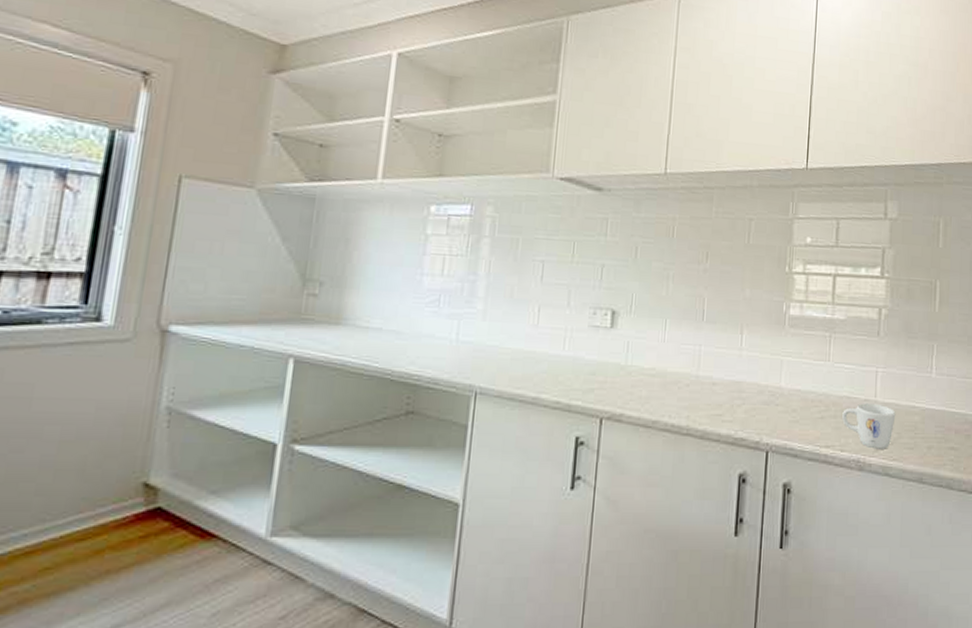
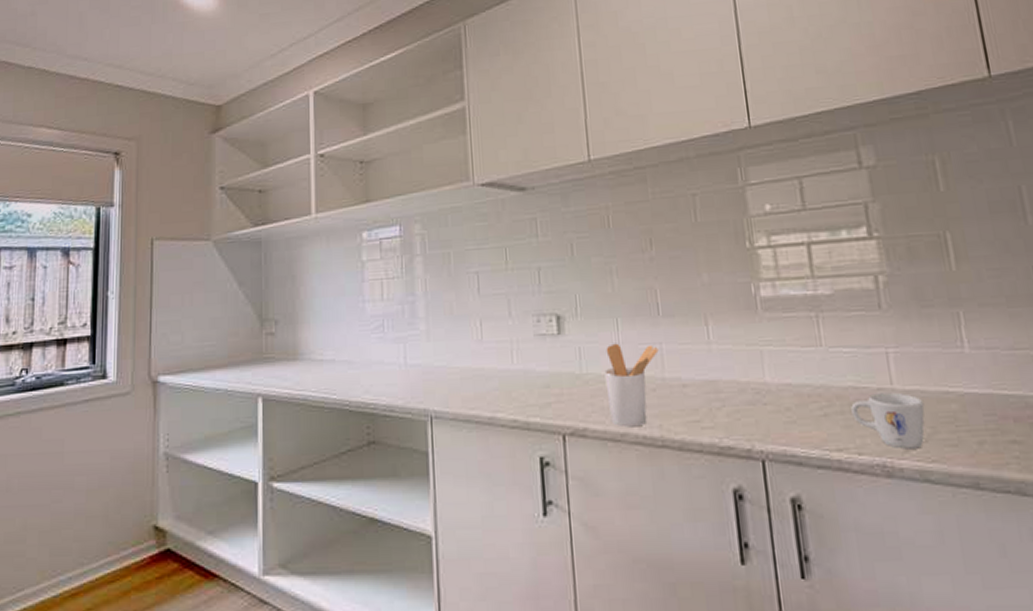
utensil holder: none [645,341,698,416] -> present [604,343,659,428]

